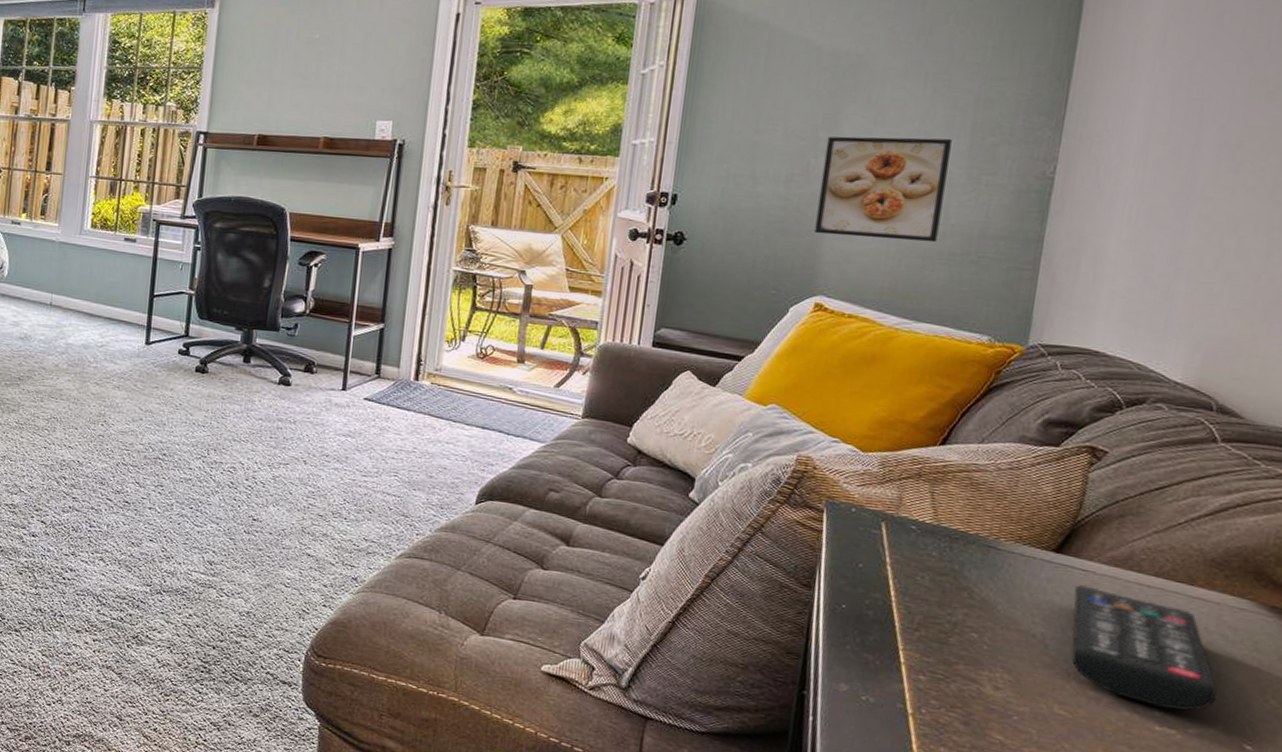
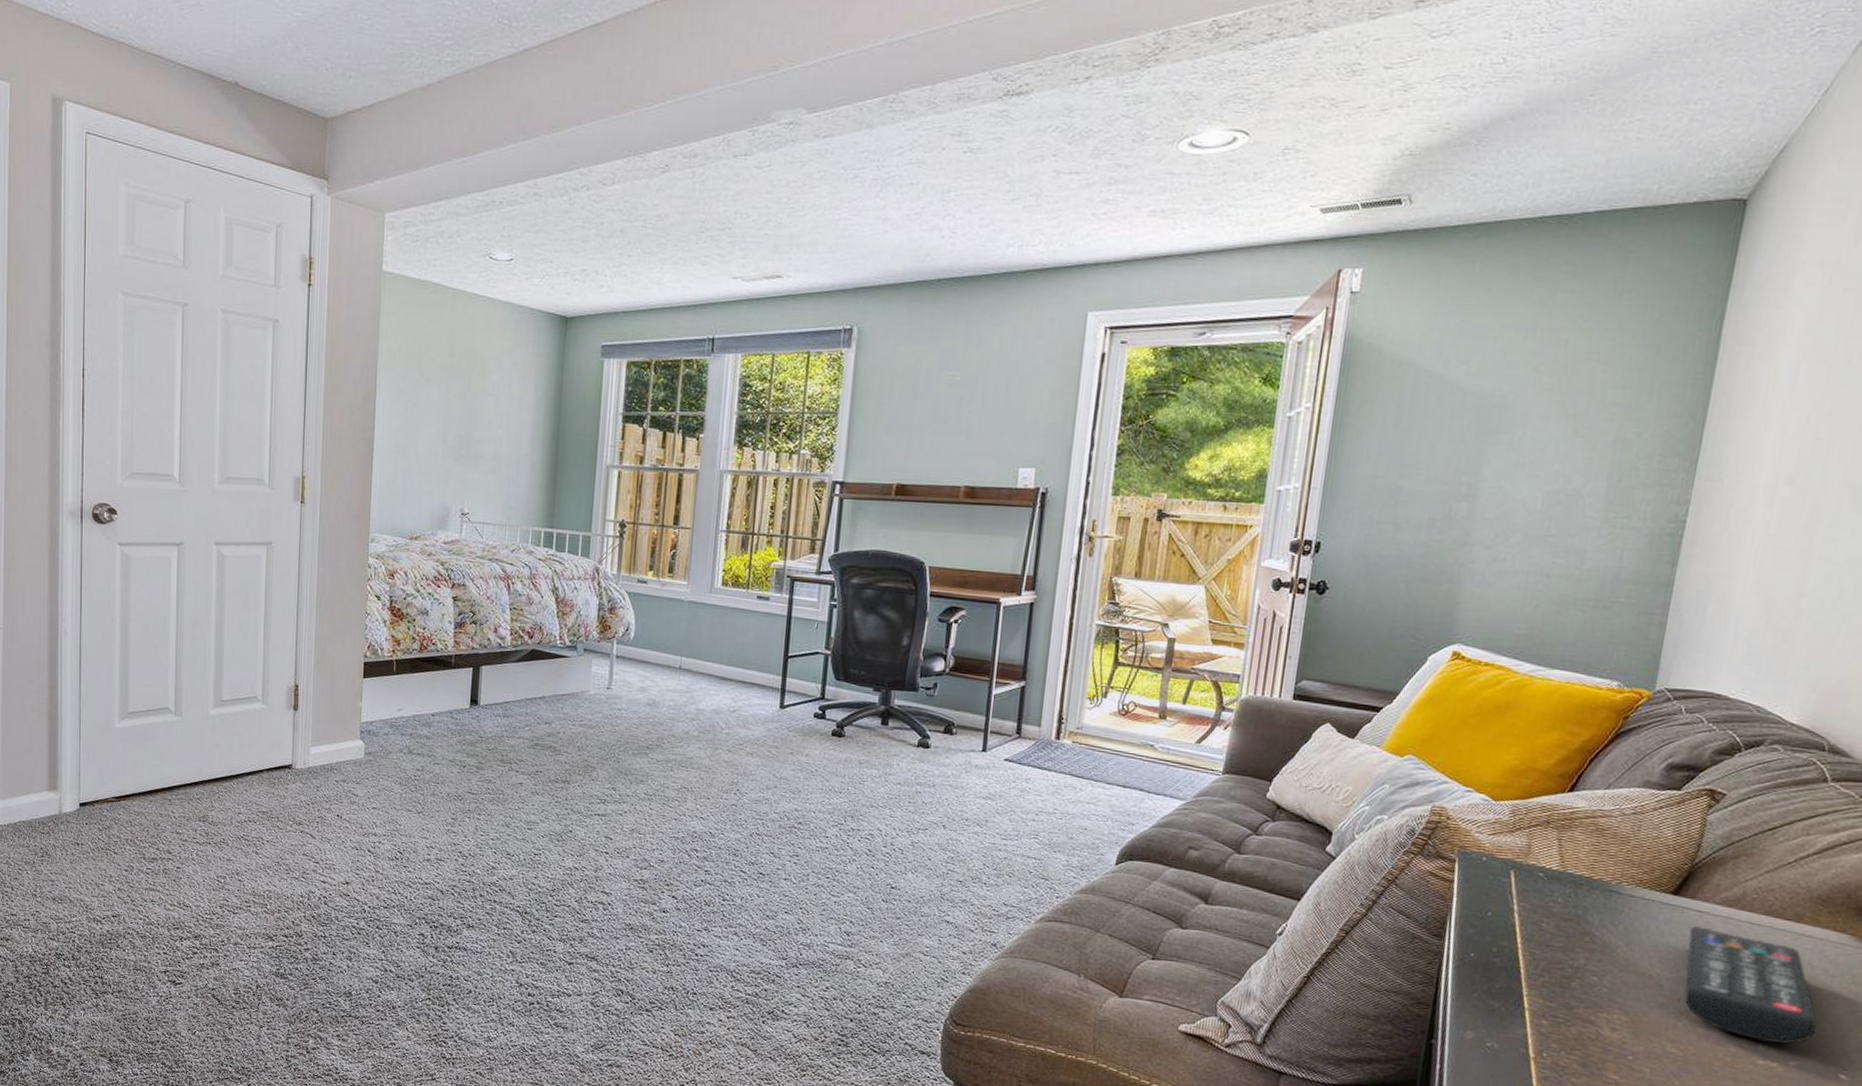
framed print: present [814,136,952,243] -> none [1454,480,1590,588]

